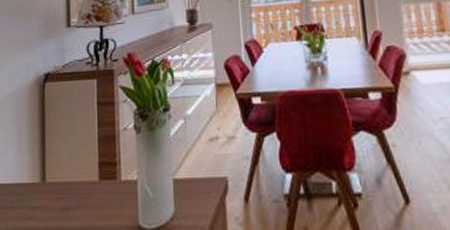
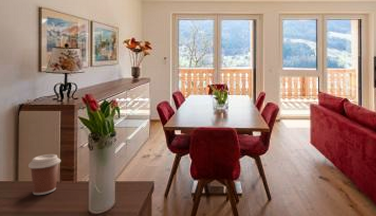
coffee cup: none [58,140,100,203] -> present [28,153,61,196]

